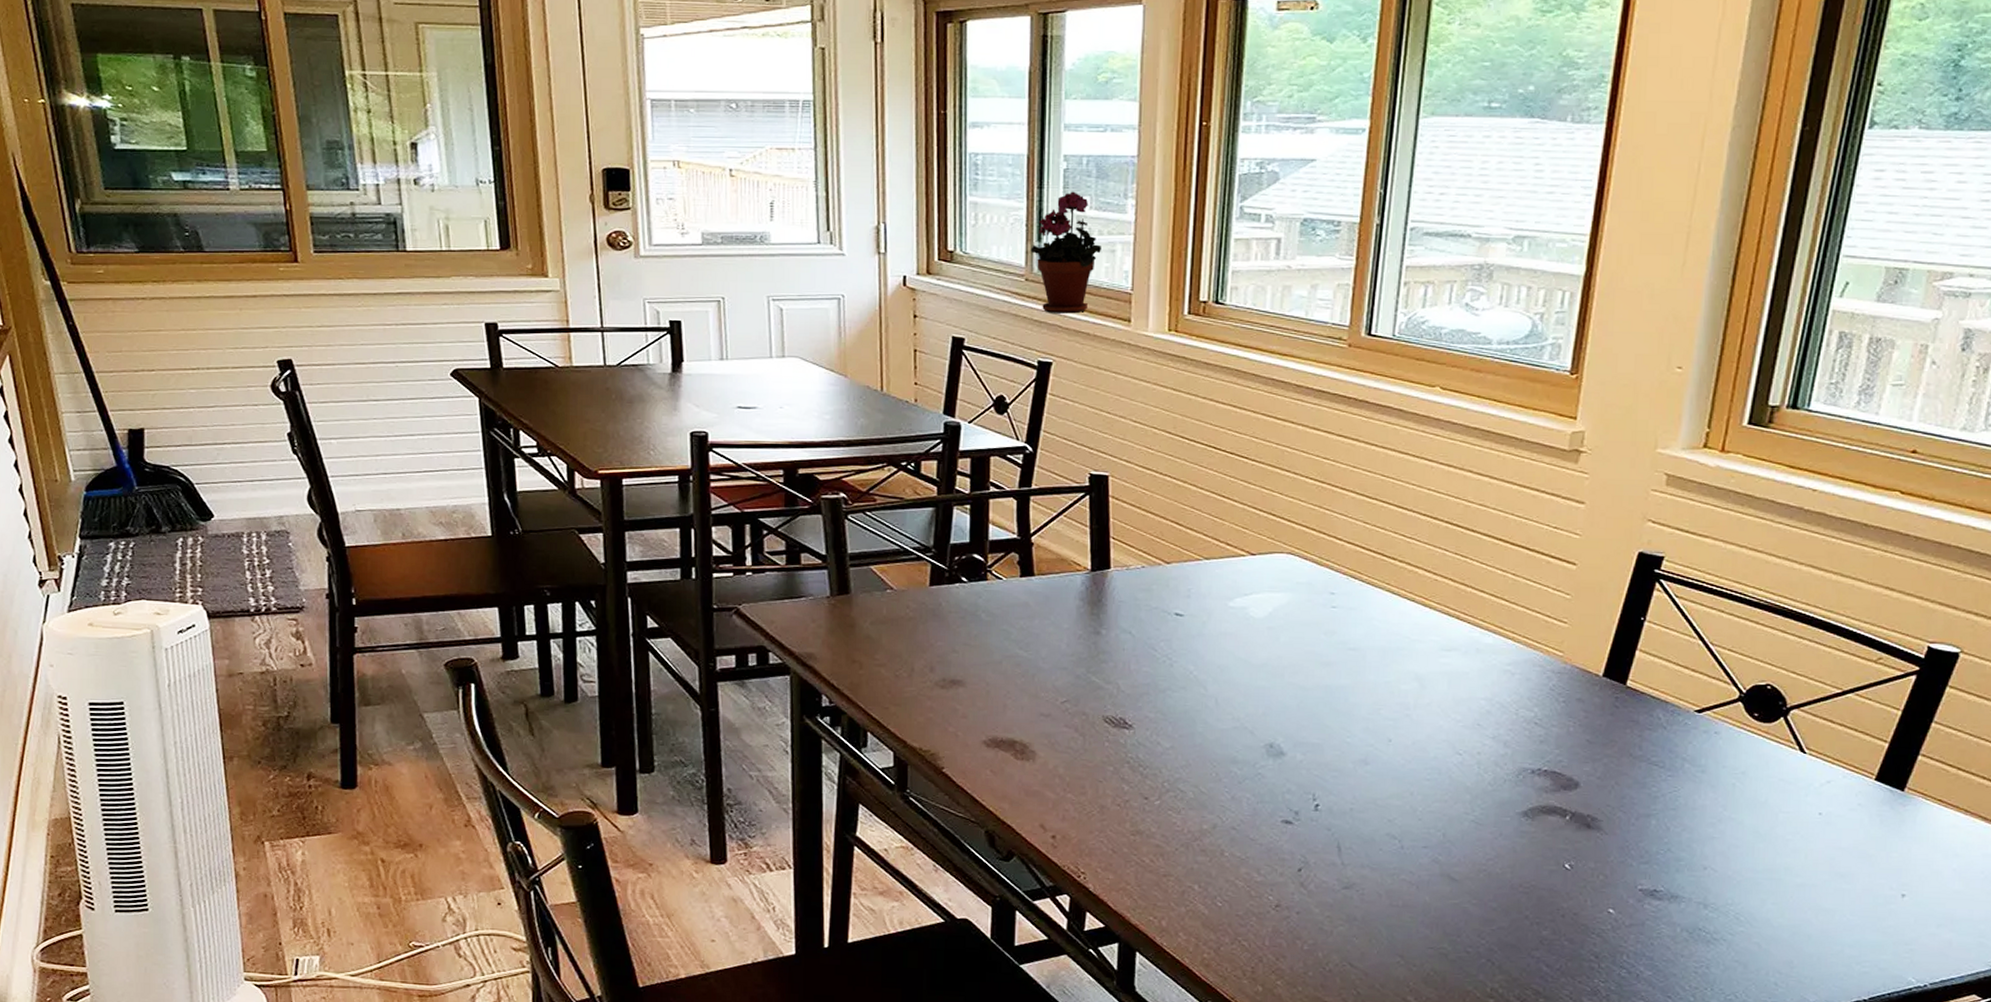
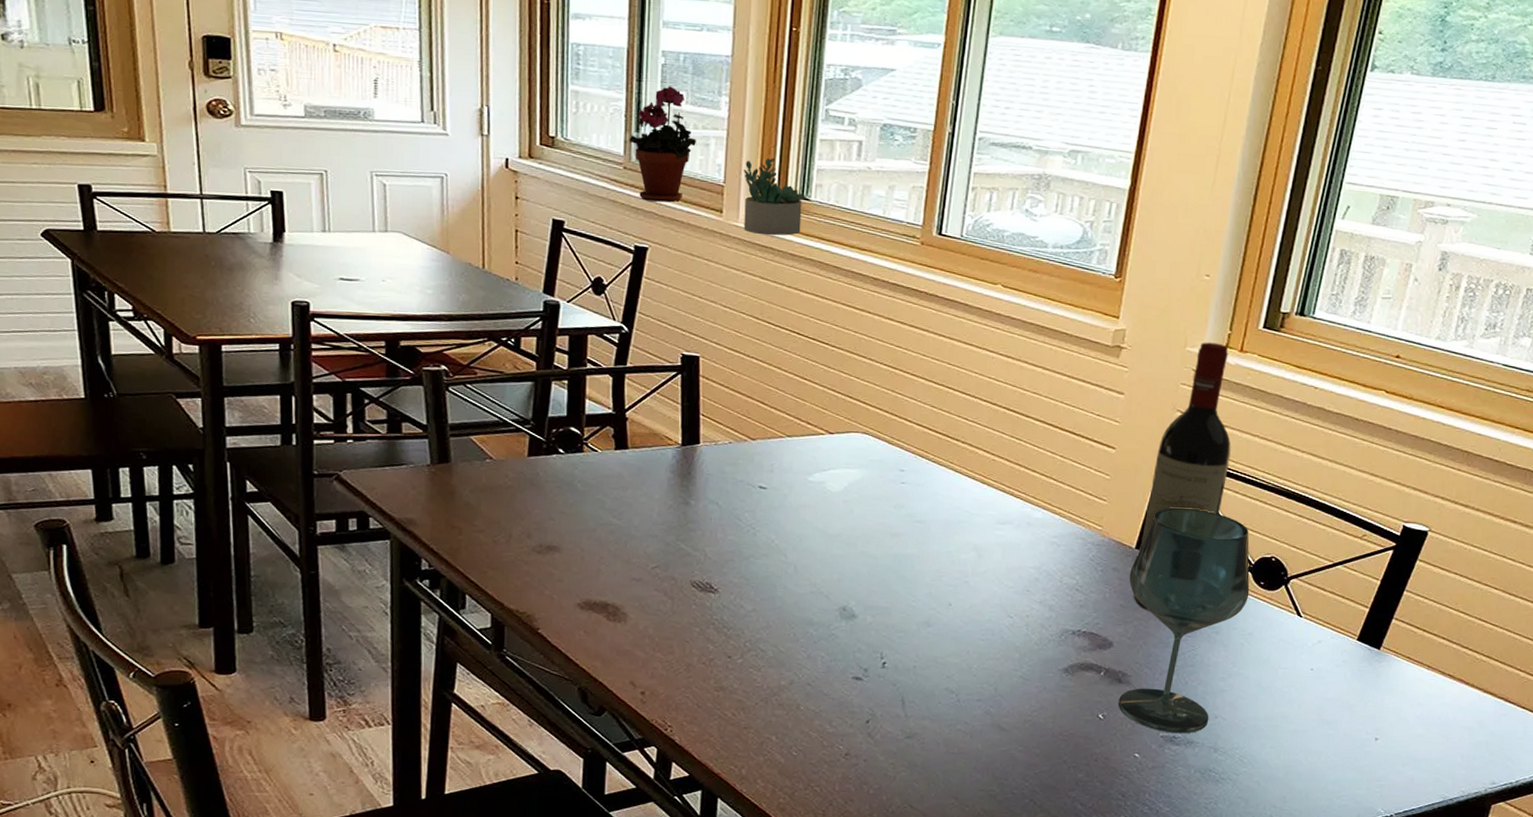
succulent plant: none [1153,262,1222,344] -> present [743,158,808,236]
wine glass: none [1587,629,1741,887] -> present [1118,507,1250,734]
wine bottle: none [1602,442,1714,747] -> present [1133,342,1231,611]

